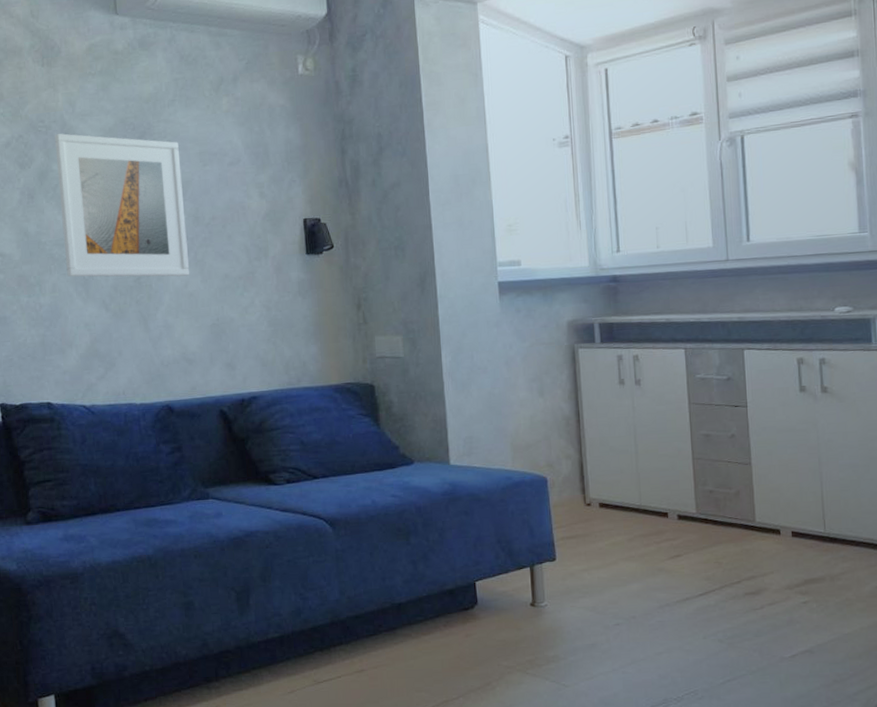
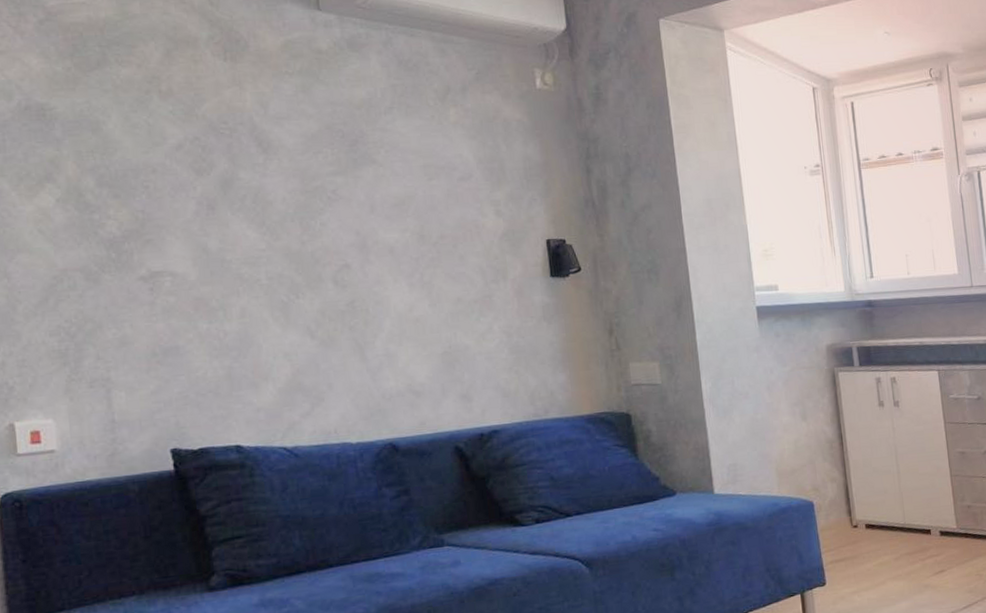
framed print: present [54,133,190,277] -> none [241,137,416,301]

